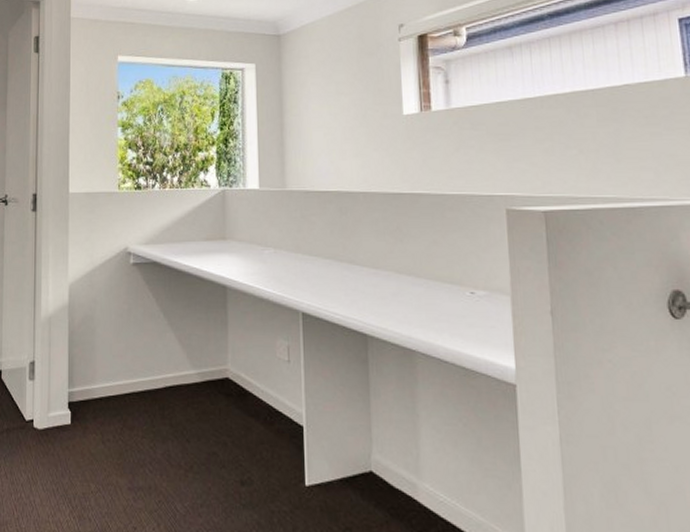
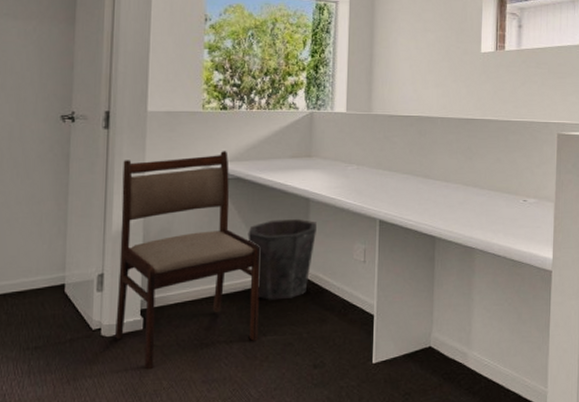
dining chair: none [46,233,181,470] -> present [115,151,261,370]
waste bin: none [166,308,235,401] -> present [248,218,317,300]

